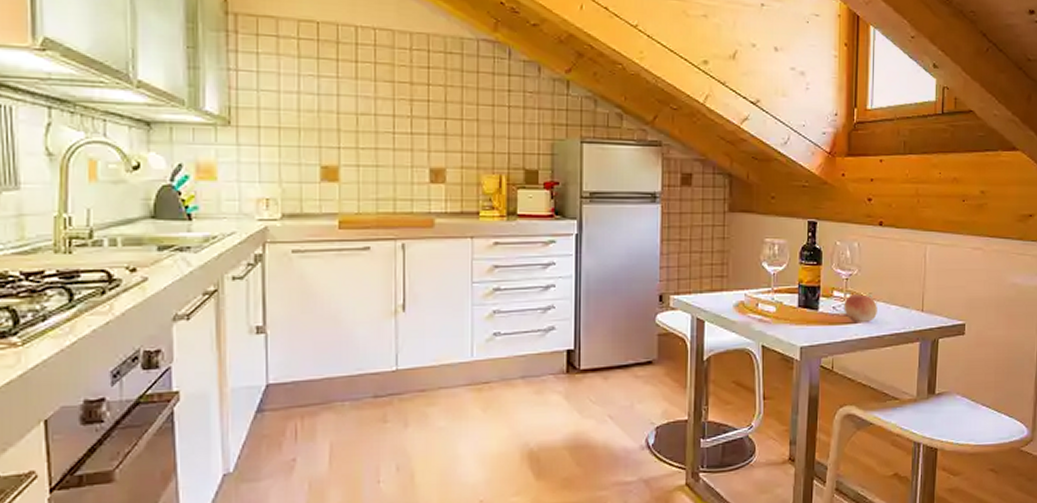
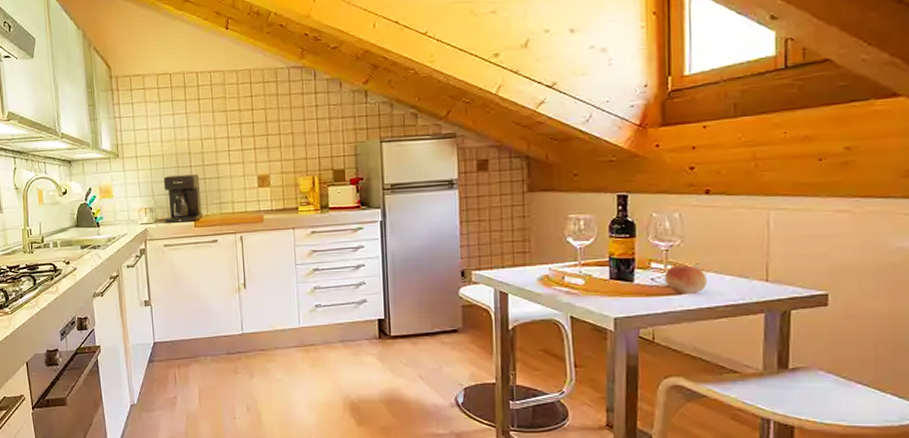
coffee maker: none [295,156,353,223] -> present [163,174,204,223]

